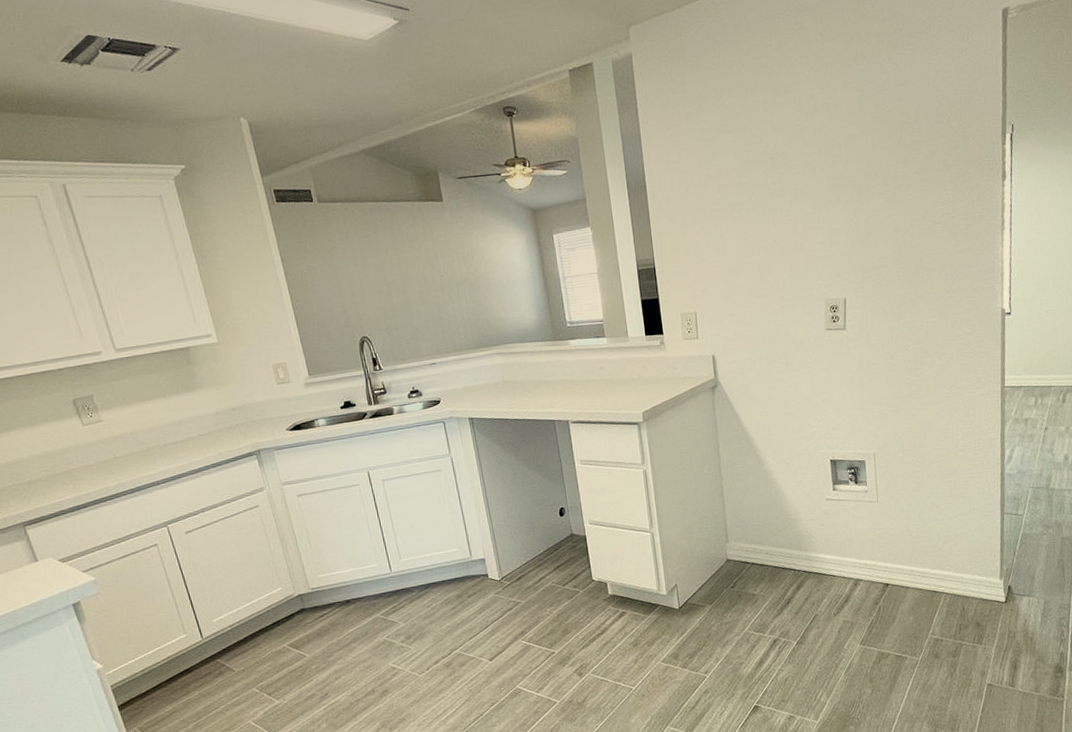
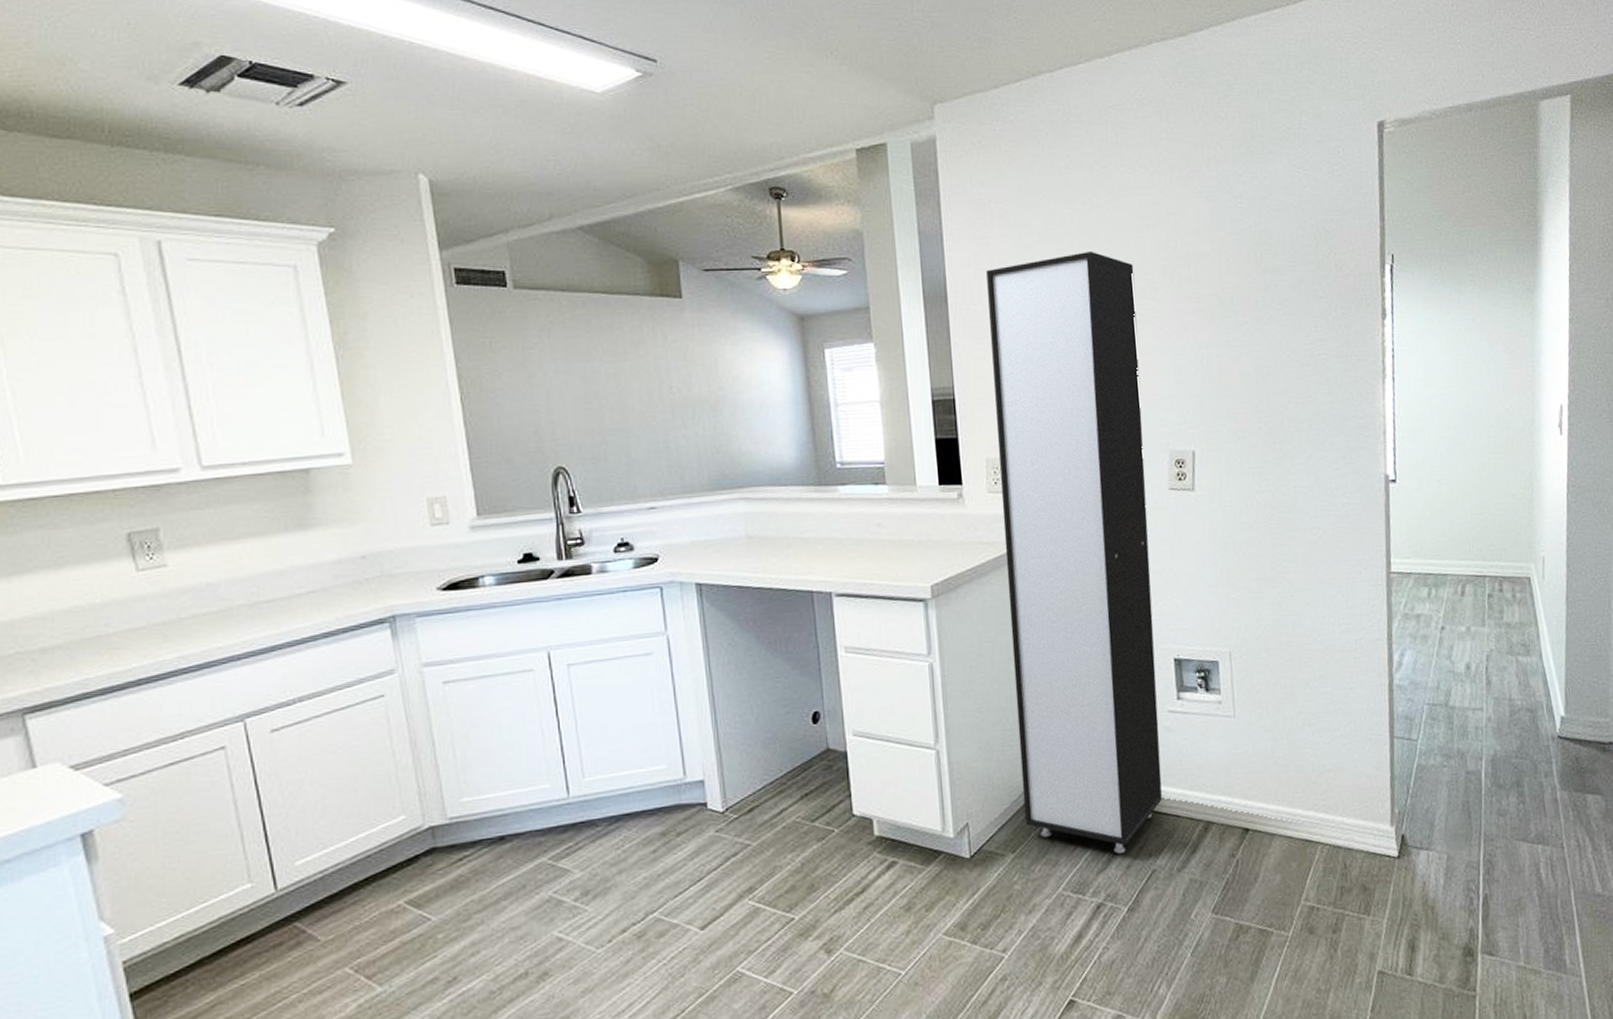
cabinet: none [676,141,822,604] -> present [986,252,1162,854]

